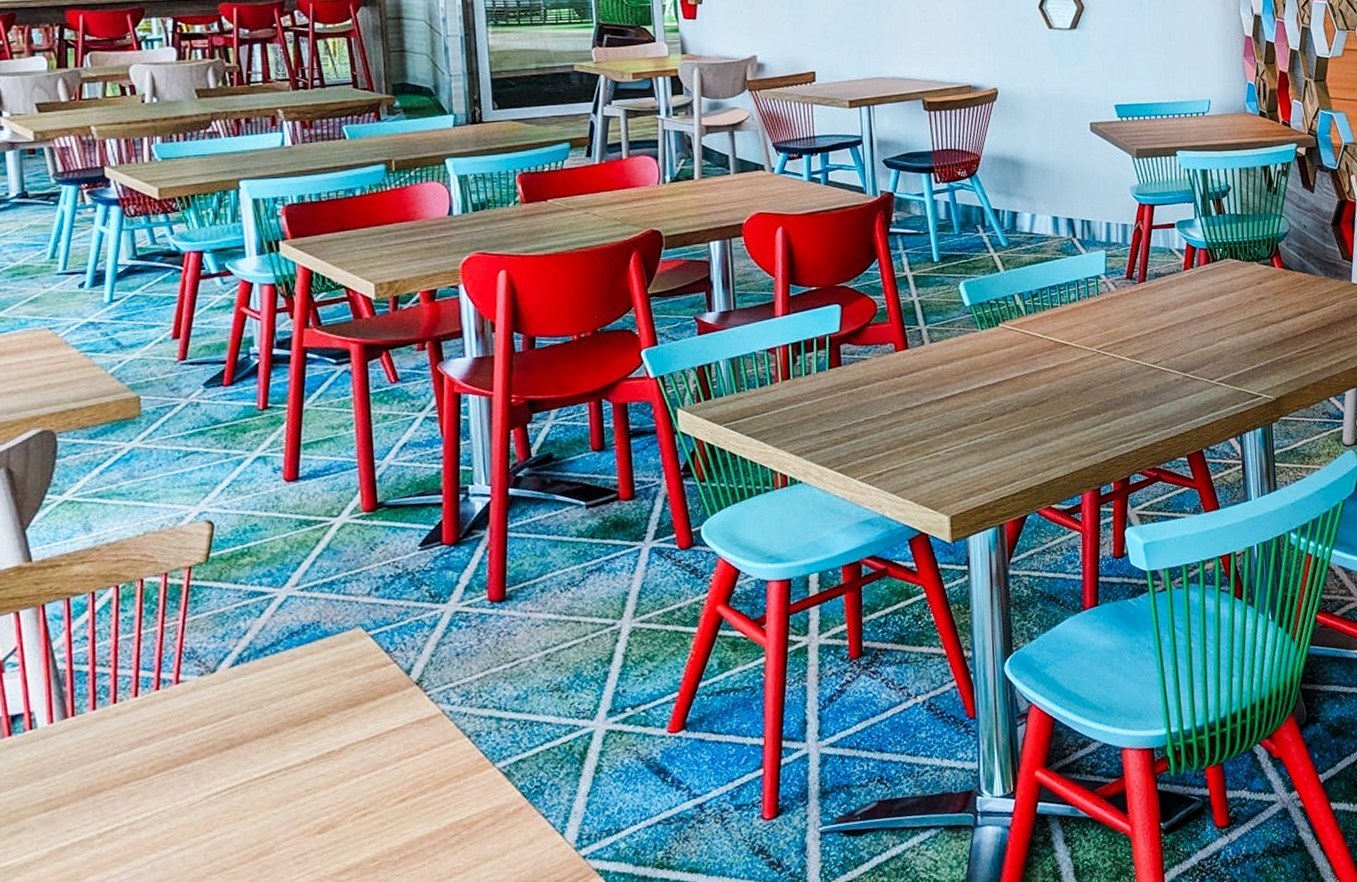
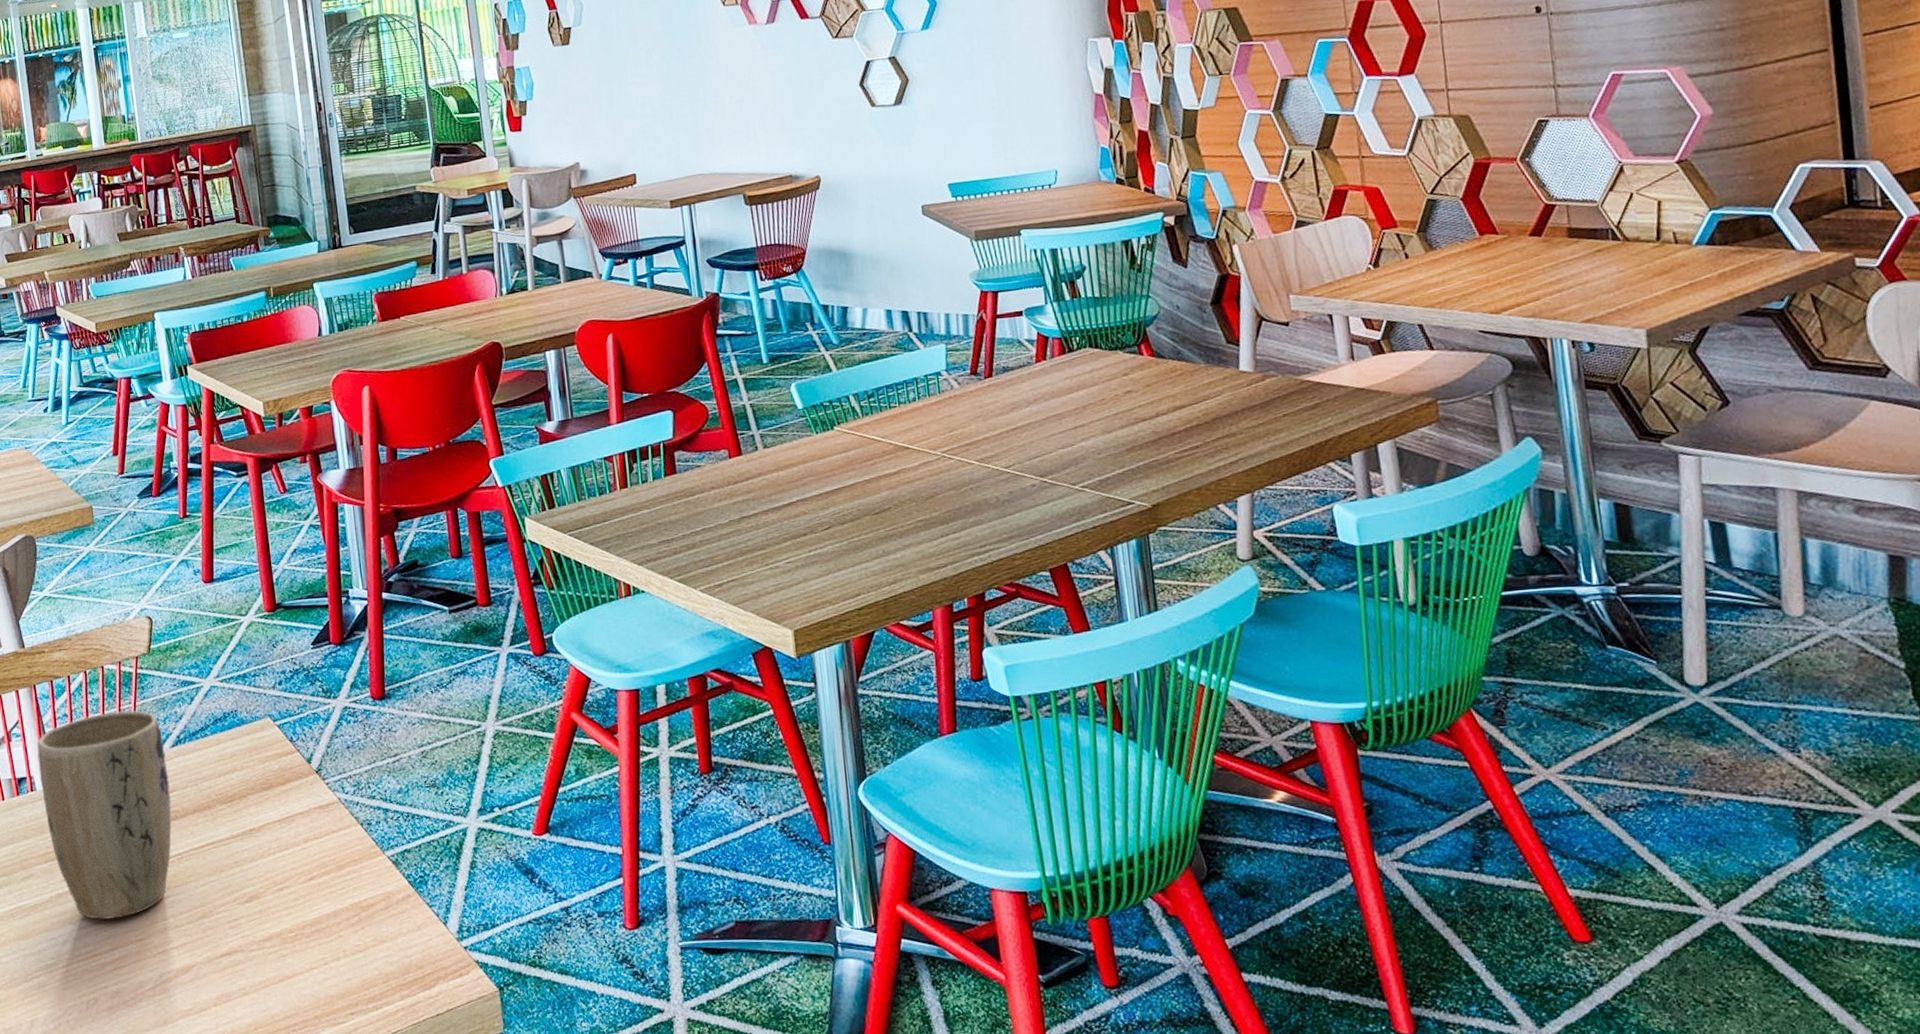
plant pot: none [41,628,227,872] -> present [37,710,172,920]

